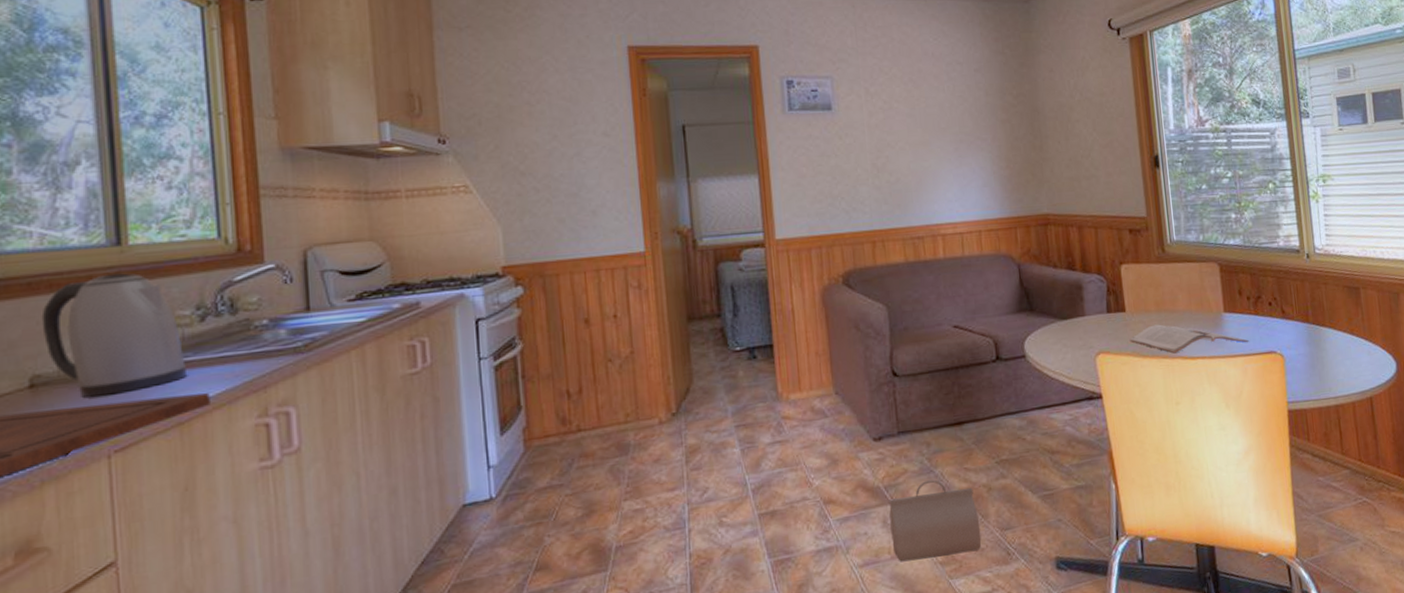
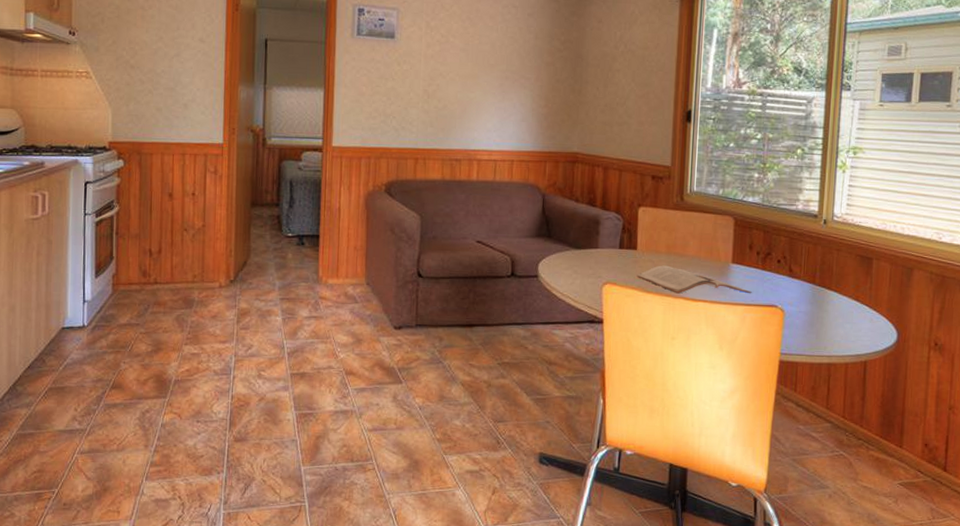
handbag: present [888,479,982,562] -> none [399,369,477,435]

